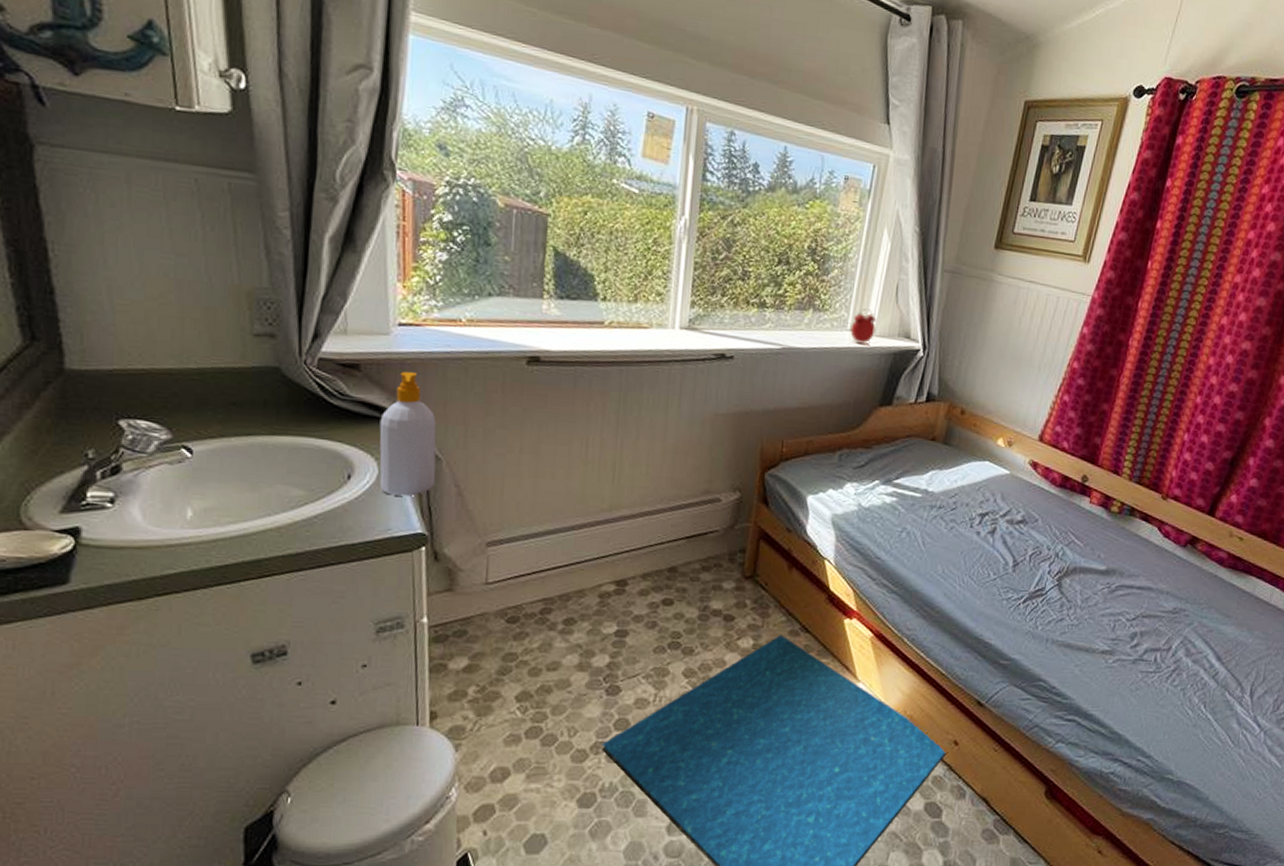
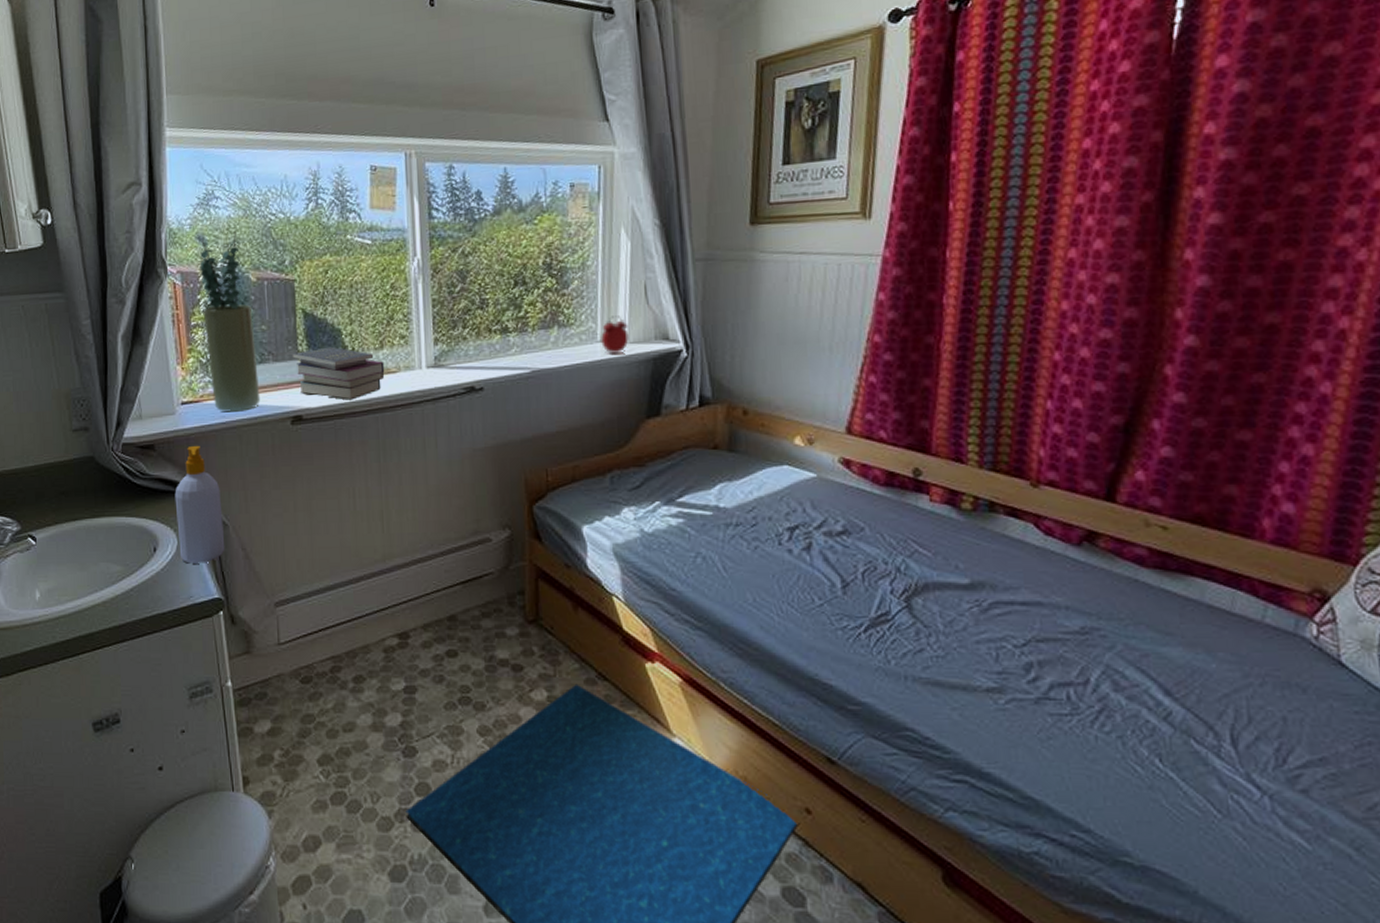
vase: none [436,148,496,343] -> present [199,231,261,412]
books: none [536,290,637,349] -> present [292,346,385,400]

